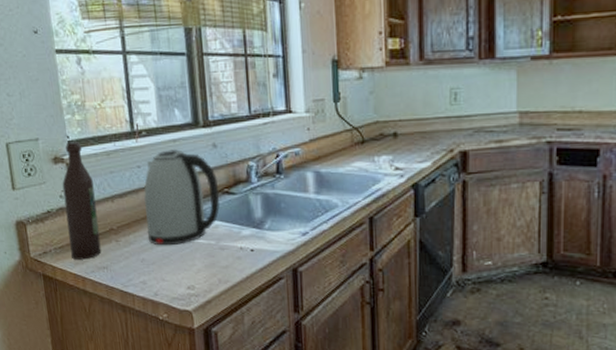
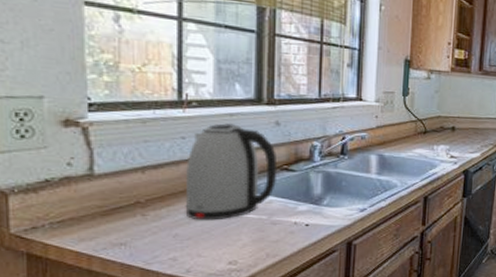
wine bottle: present [62,142,102,260] -> none [72,104,120,236]

